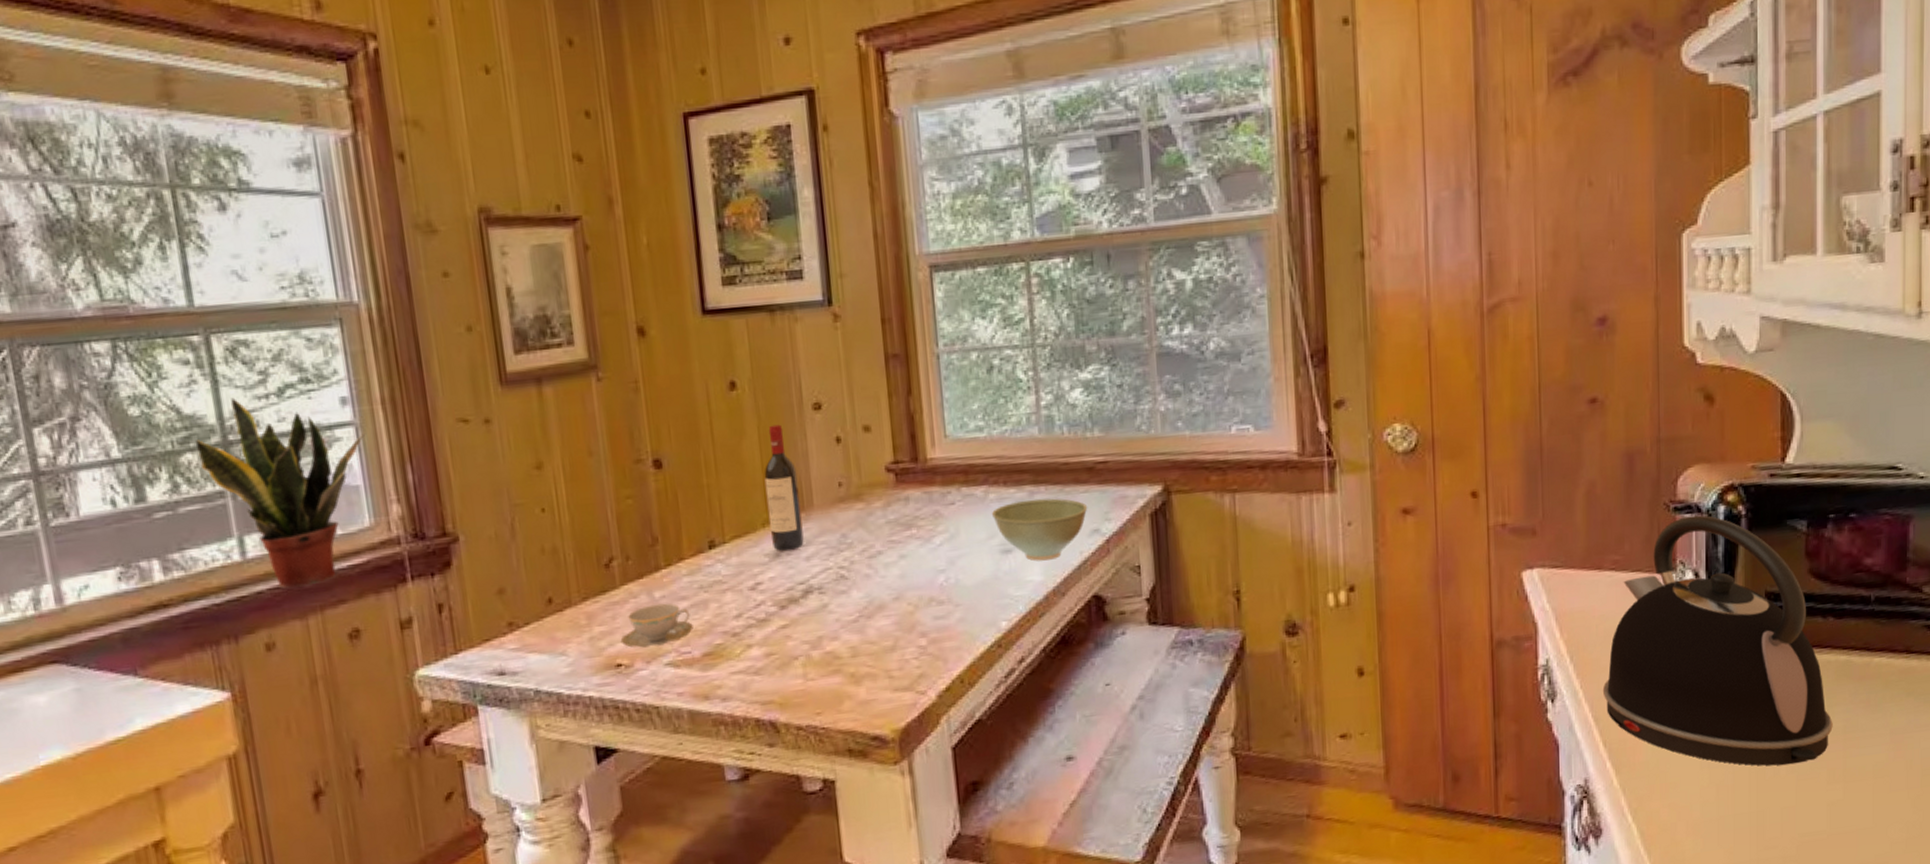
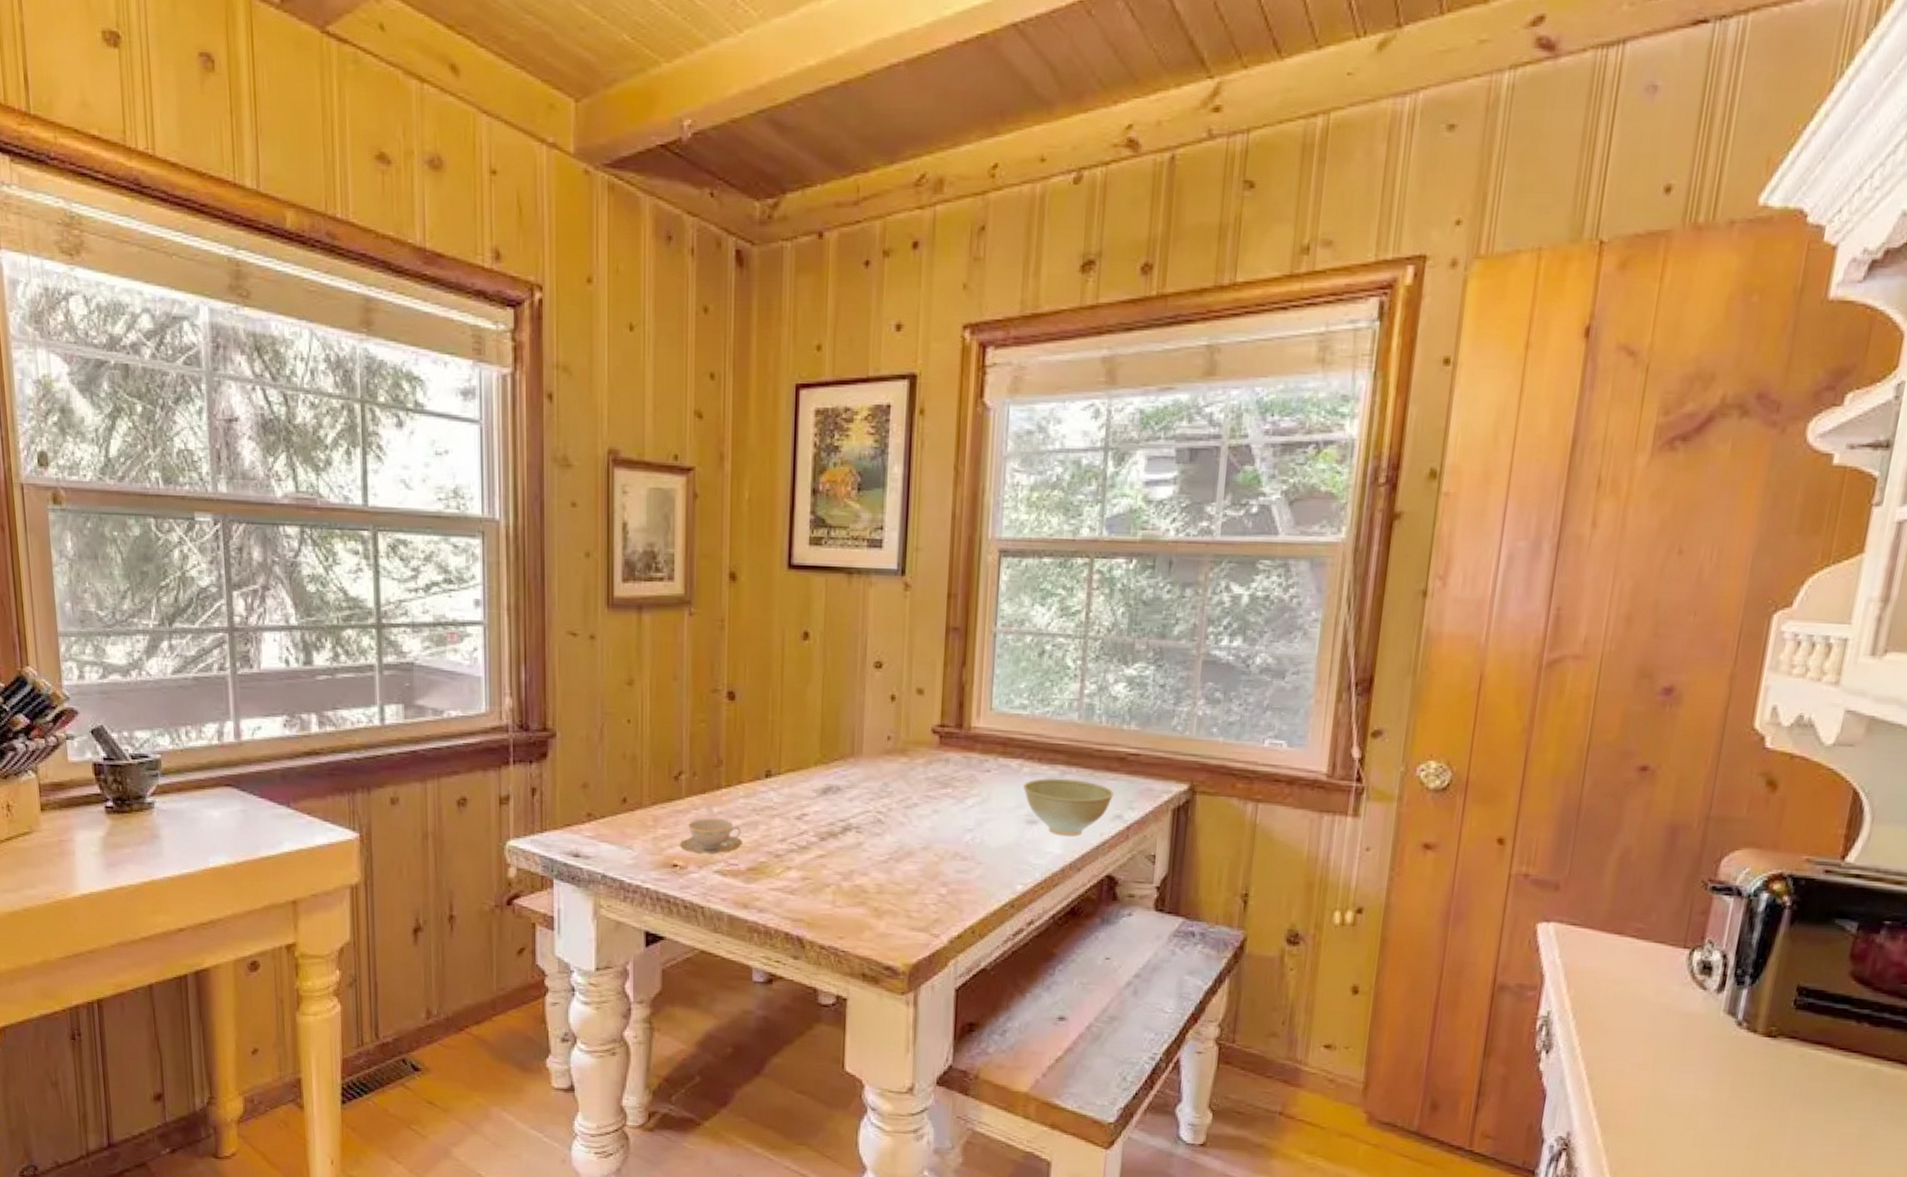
potted plant: present [195,397,366,589] -> none [355,587,492,755]
wine bottle: present [764,424,804,552] -> none [820,676,852,791]
kettle: present [1602,515,1833,766] -> none [1601,898,1848,1160]

